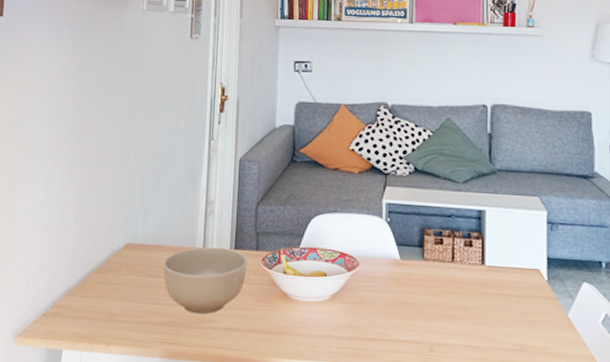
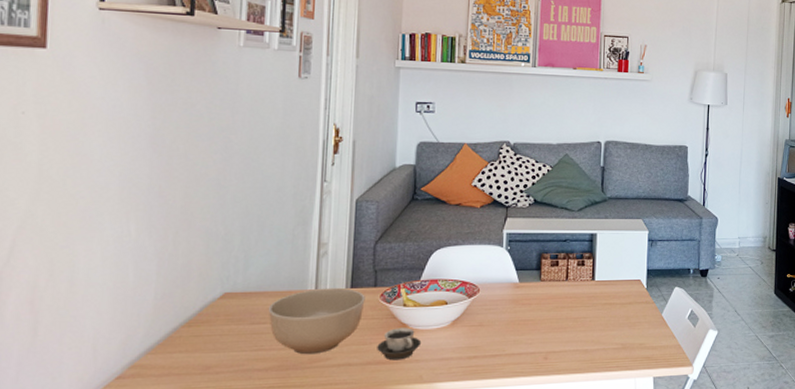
cup: none [259,296,301,331] -> present [377,327,422,361]

